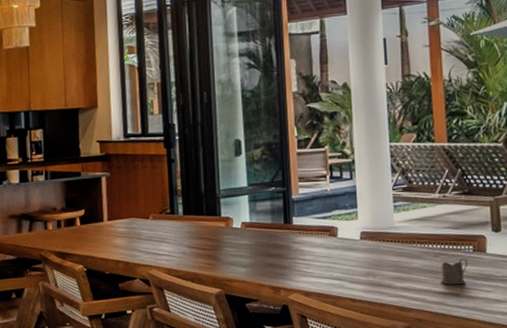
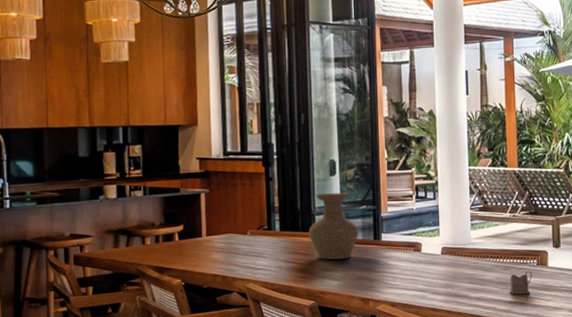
vase: none [213,174,268,245] -> present [308,193,359,260]

